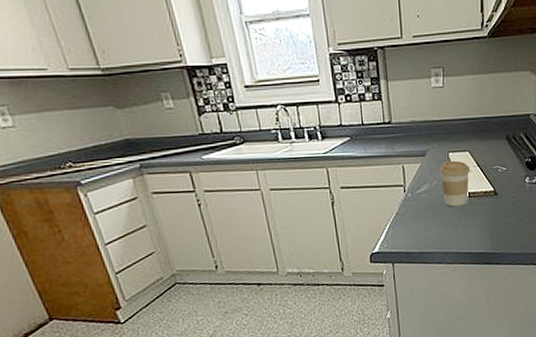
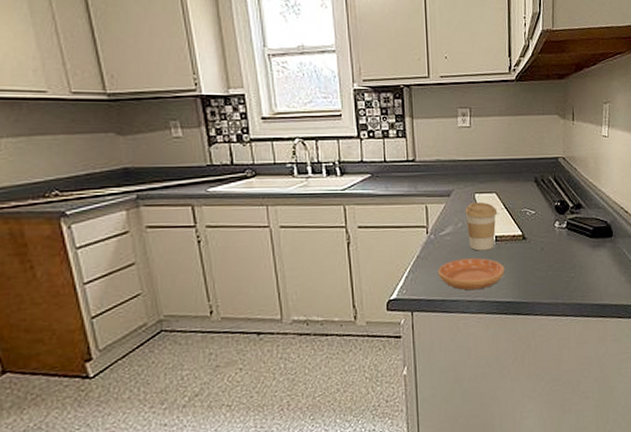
saucer: none [415,213,478,243] -> present [438,258,505,291]

